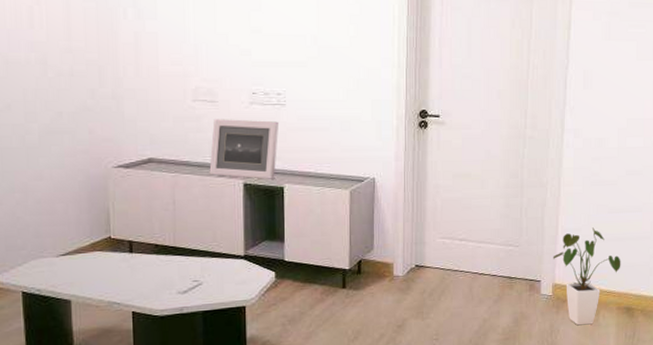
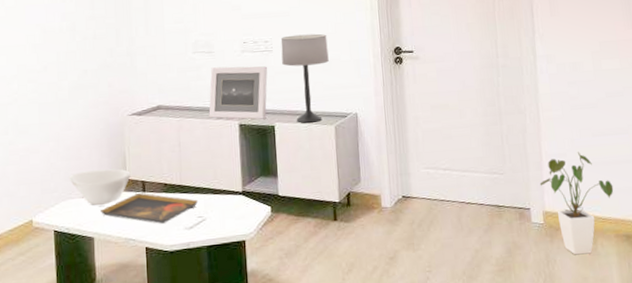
bowl: none [40,226,116,267] -> present [69,169,131,206]
decorative tray: none [79,254,195,287] -> present [101,193,199,224]
table lamp: none [295,89,348,186] -> present [280,33,329,123]

